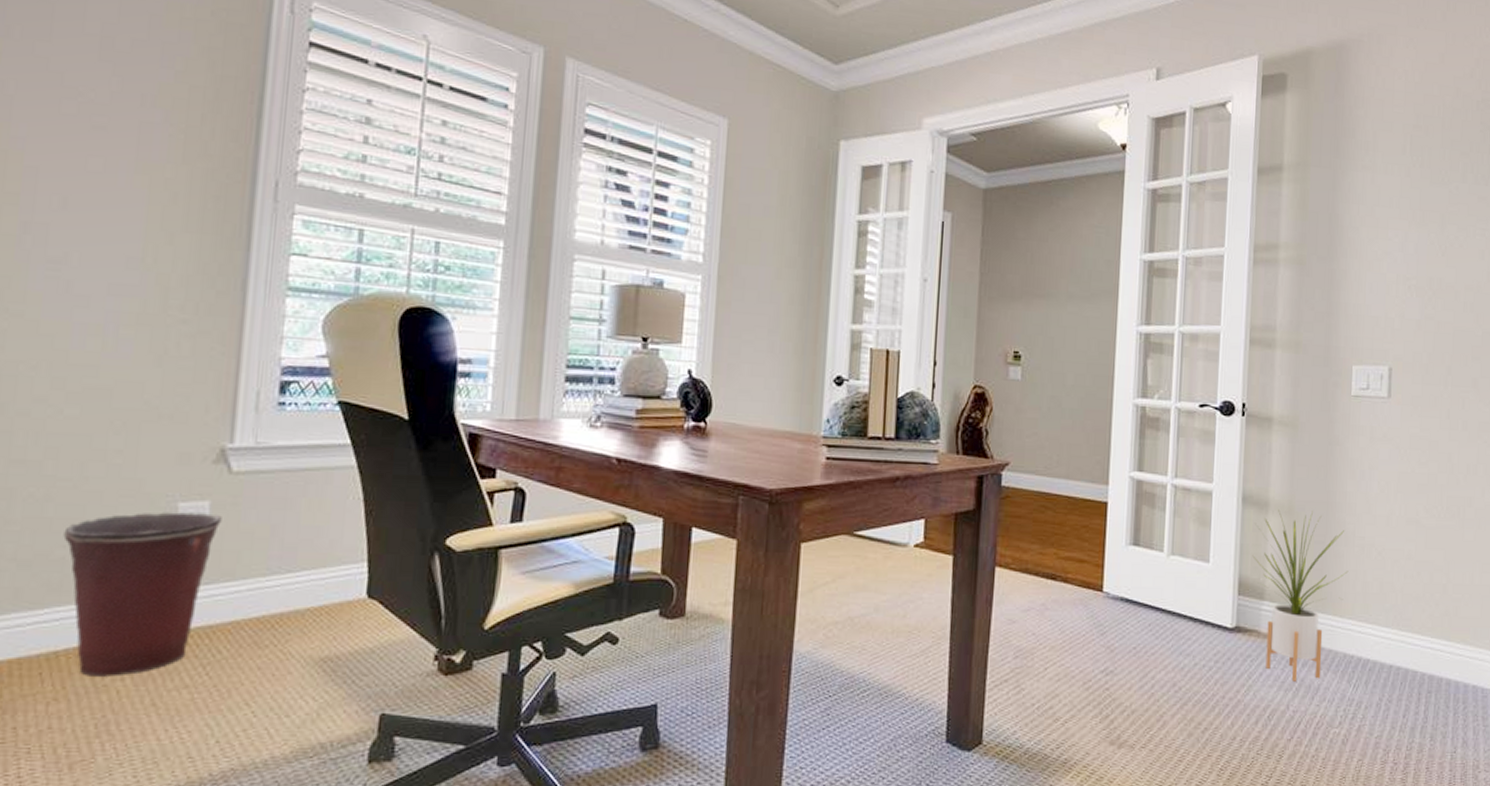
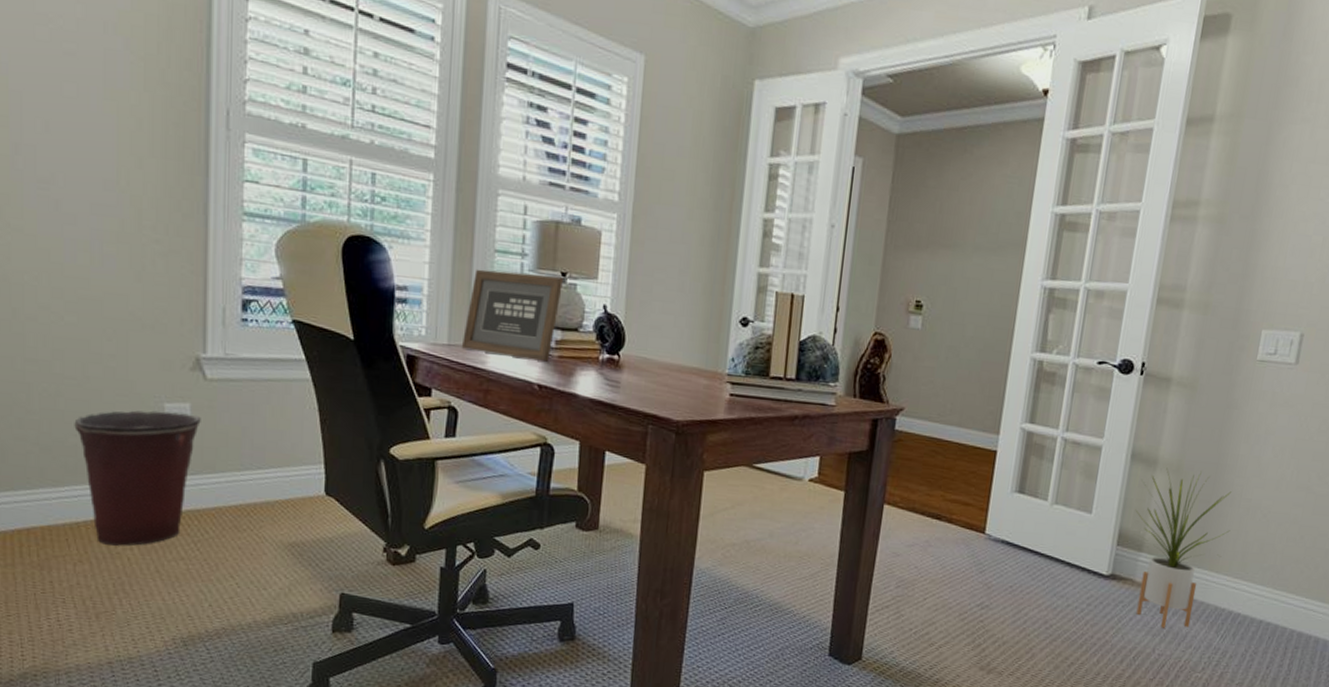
picture frame: none [530,337,644,433] -> present [461,269,563,362]

